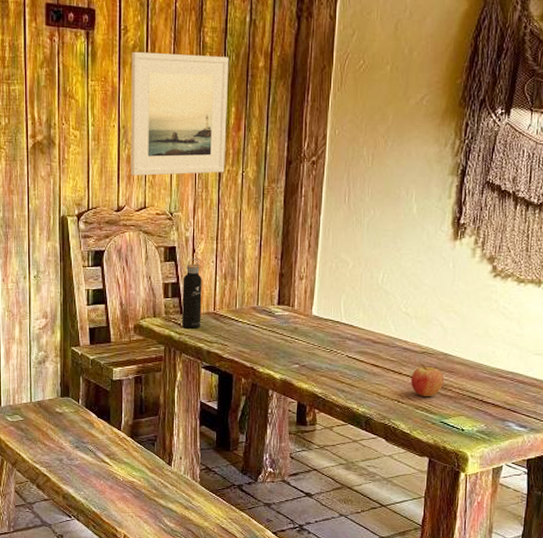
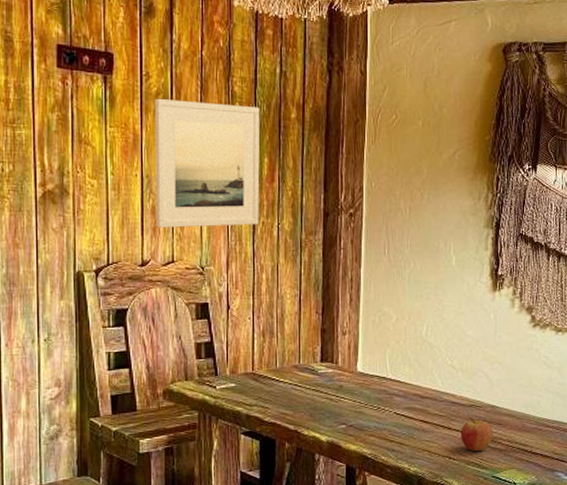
water bottle: present [182,259,202,329] -> none [217,315,239,392]

